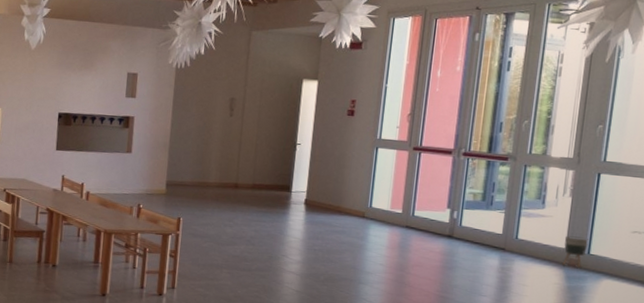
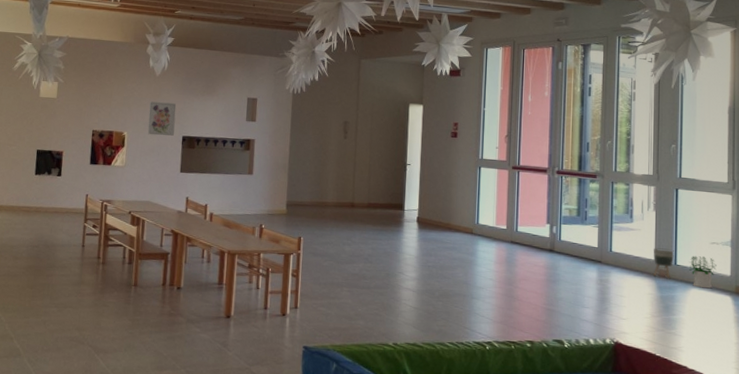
wall art: none [22,76,53,113] -> present [147,101,177,136]
potted plant: none [604,245,636,280] -> present [689,256,717,289]

